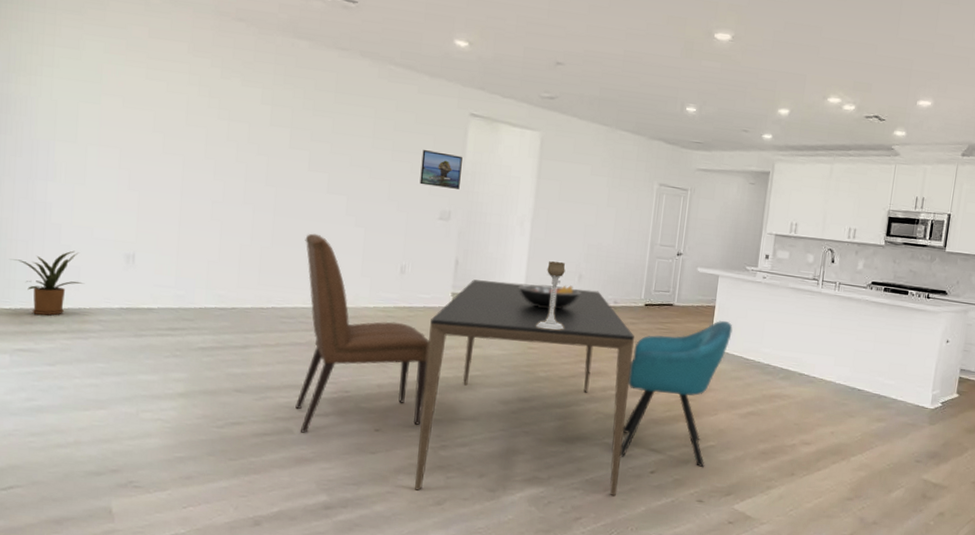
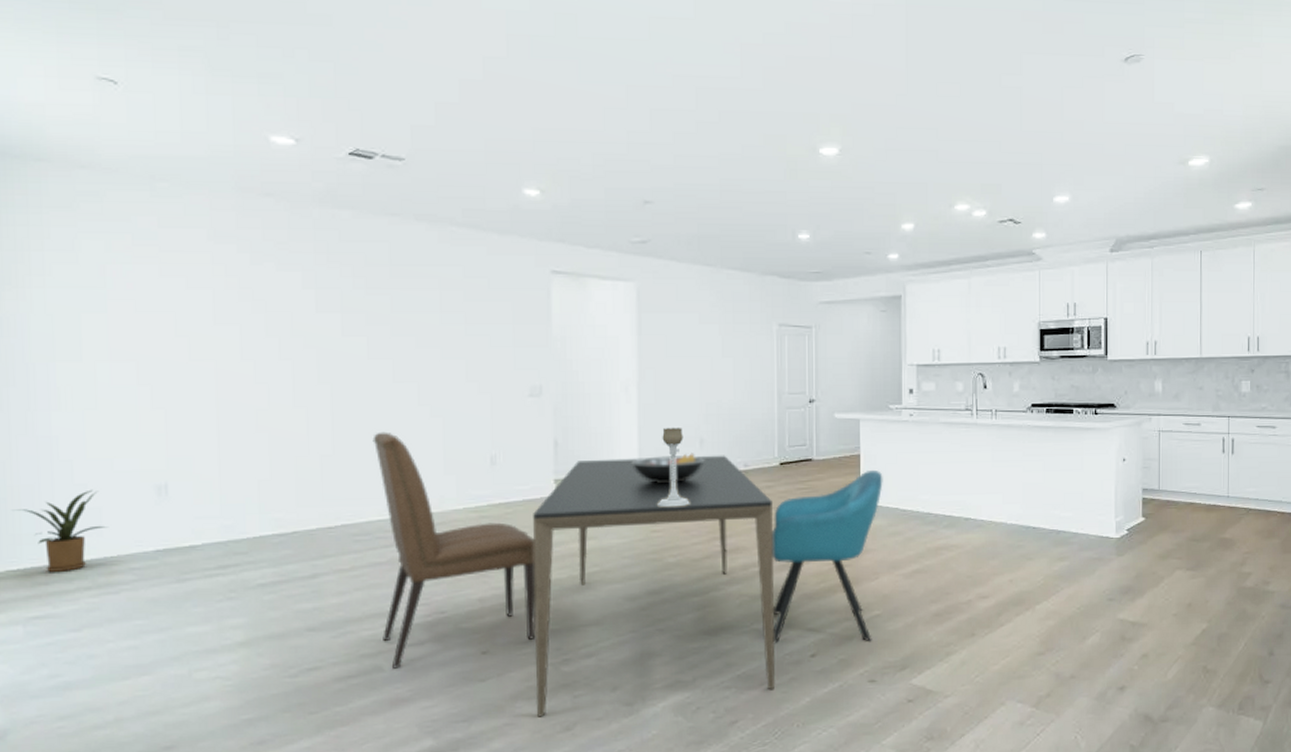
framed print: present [420,150,463,189] -> none [500,319,549,359]

